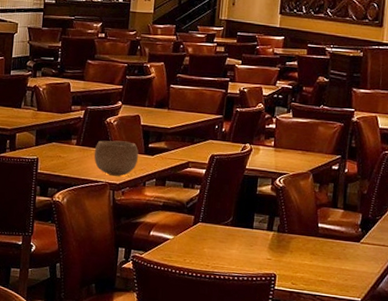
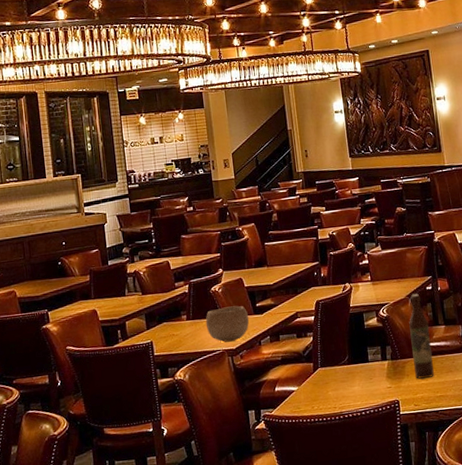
wine bottle: none [299,170,327,260] -> present [409,293,434,379]

